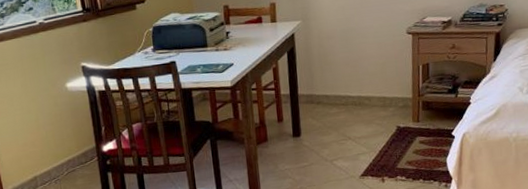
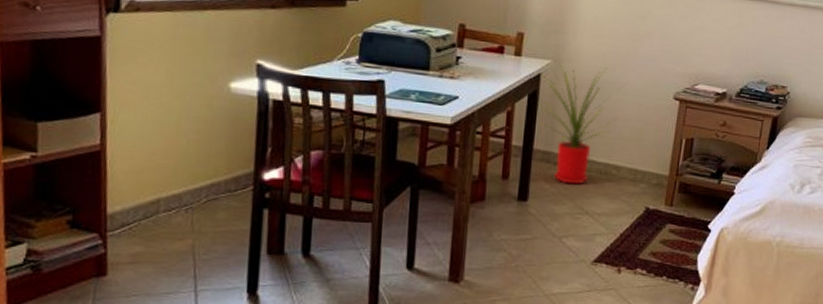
house plant: none [294,18,365,118] -> present [536,63,626,185]

